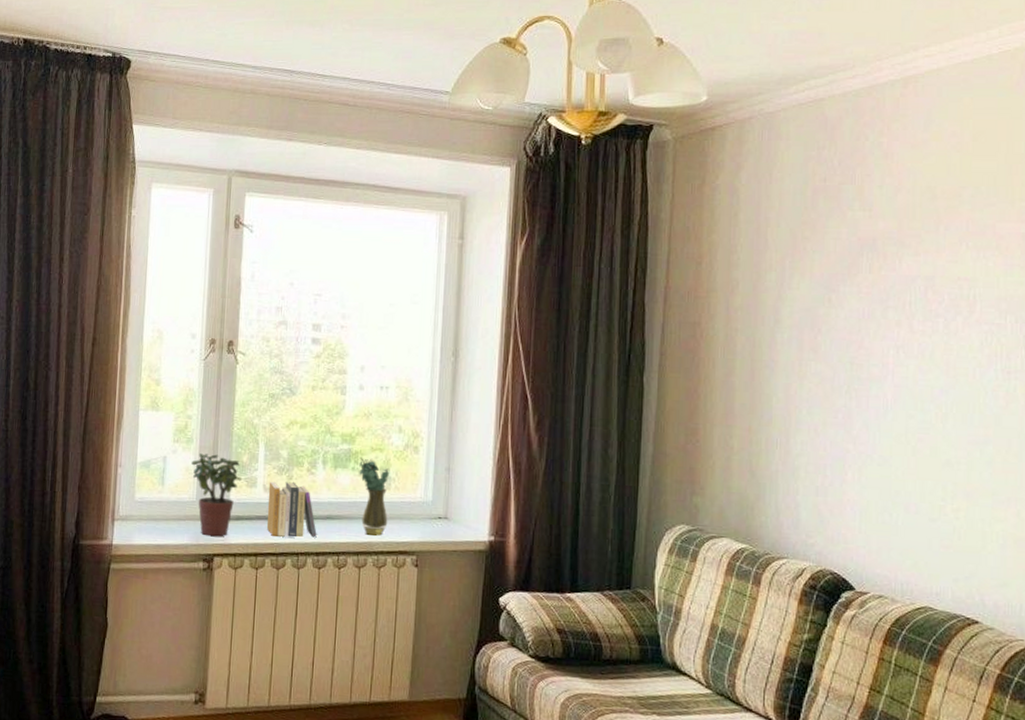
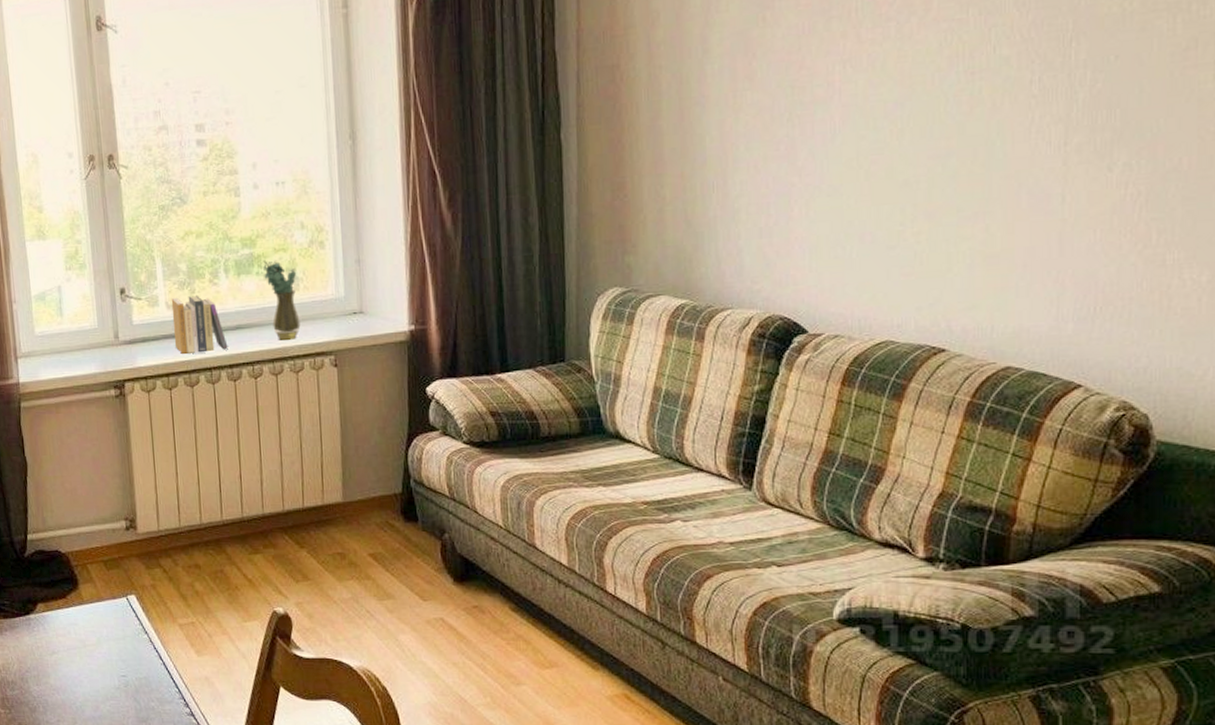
potted plant: present [192,453,241,537] -> none [88,277,142,363]

